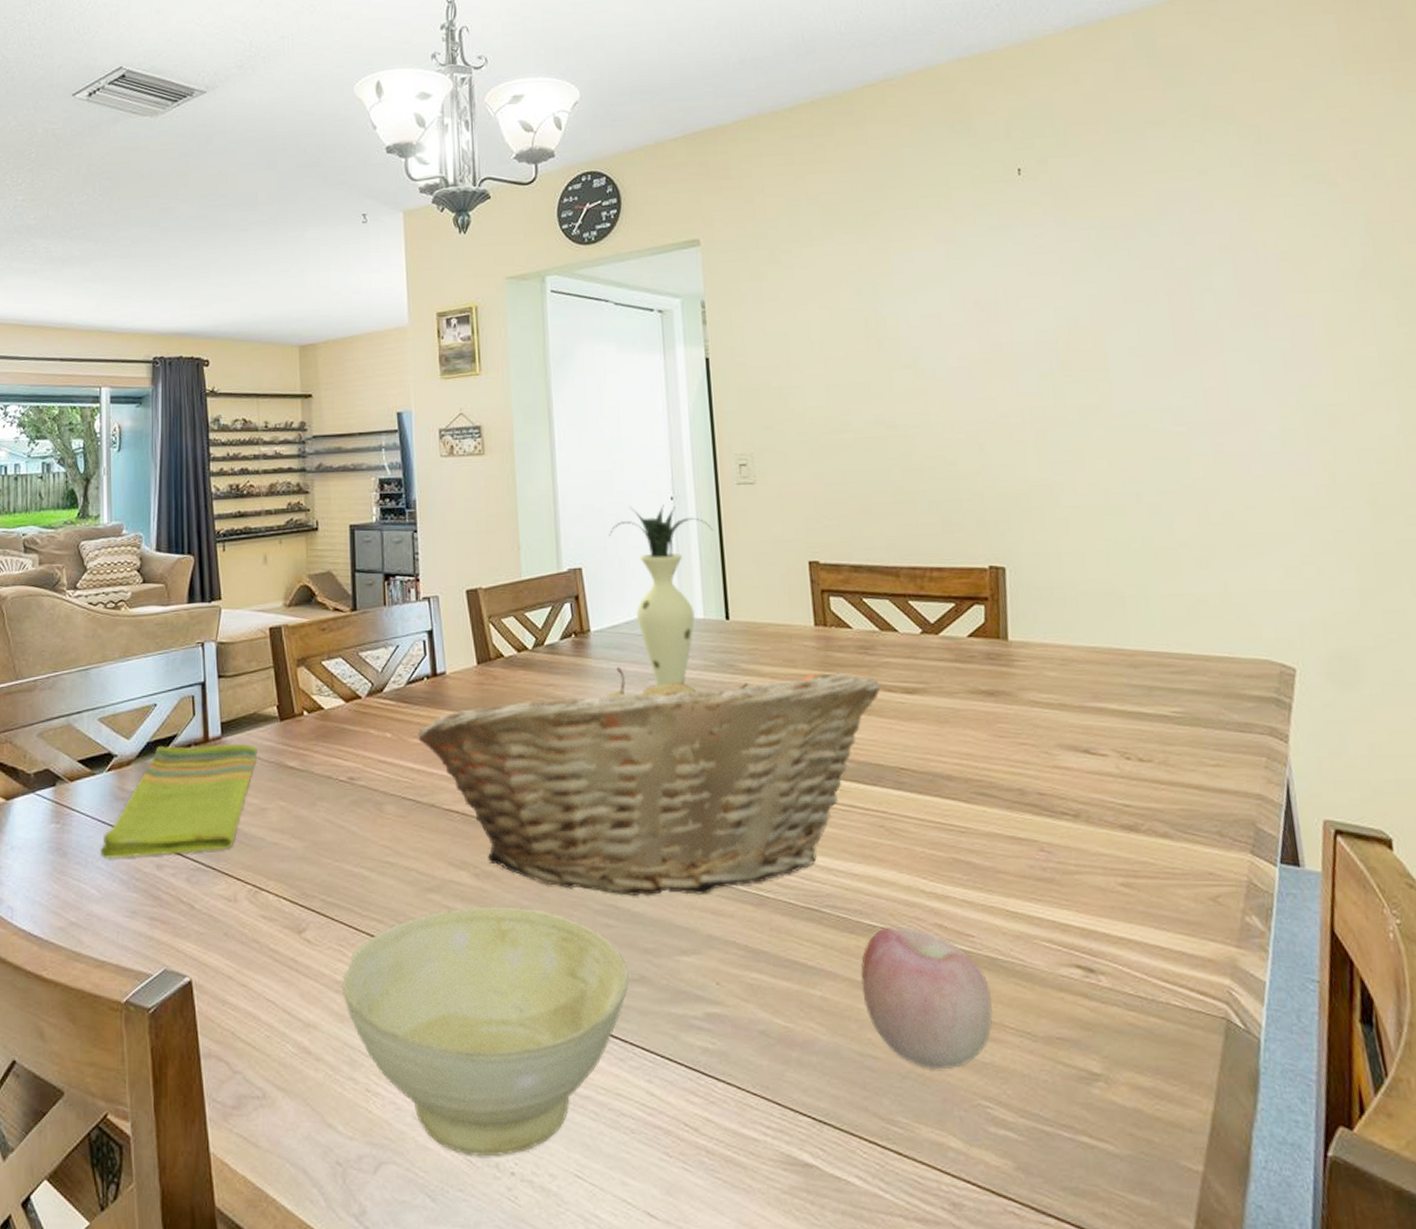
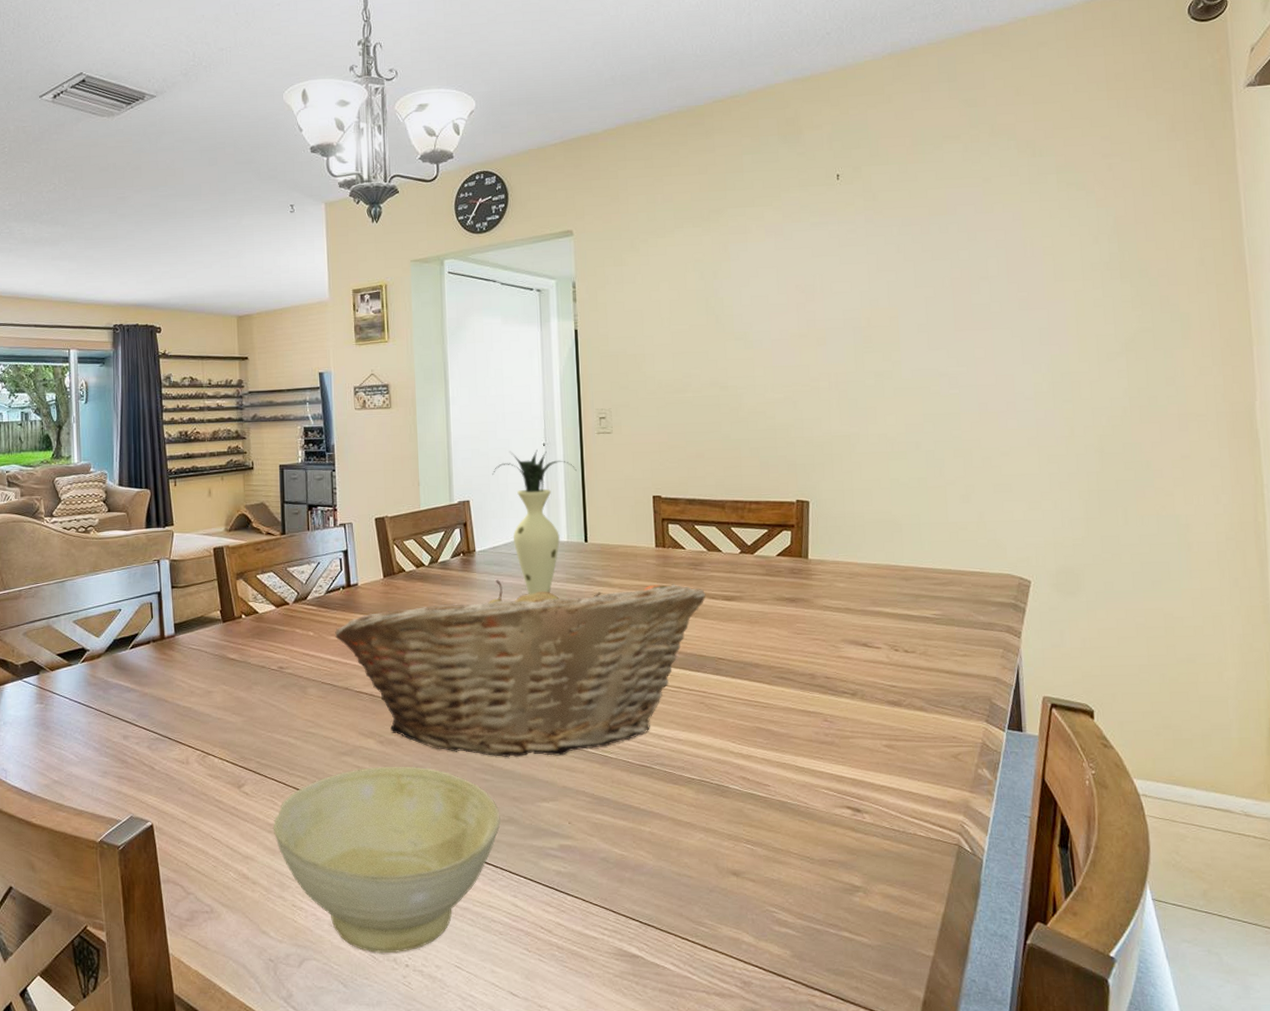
dish towel: present [100,743,258,859] -> none [77,640,205,731]
apple: present [861,927,993,1070] -> none [681,779,781,885]

